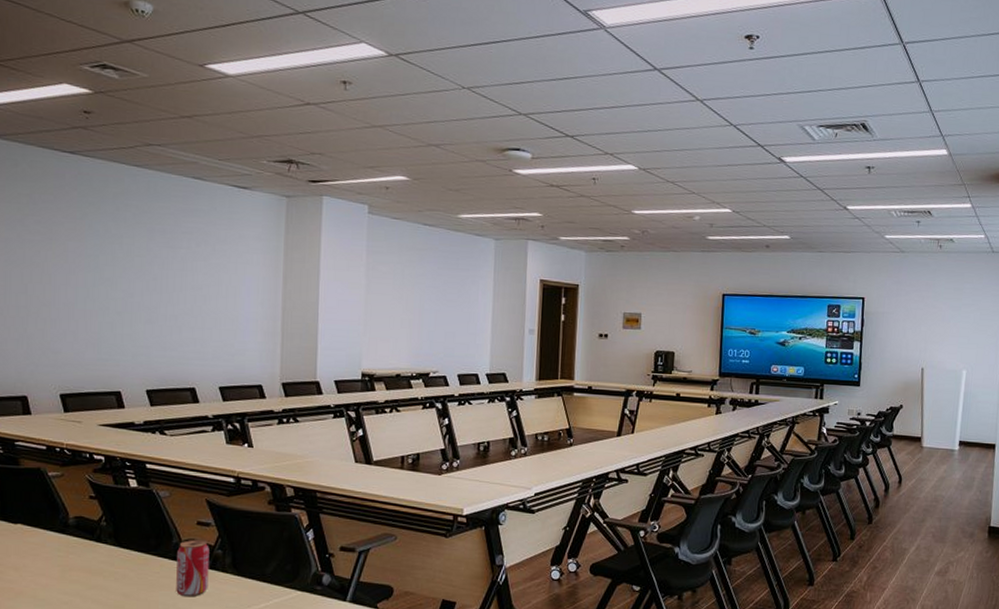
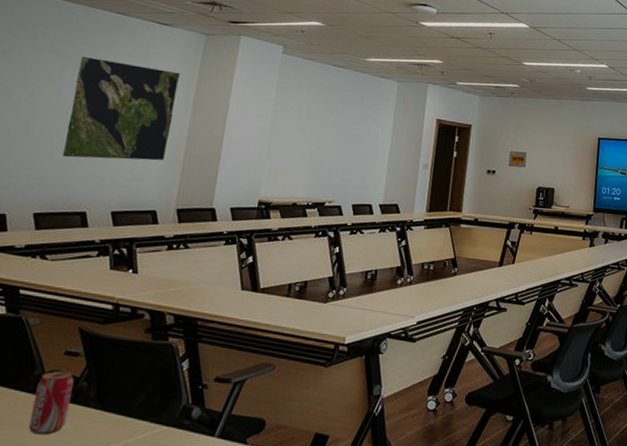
world map: none [163,227,265,334] -> present [63,57,180,161]

